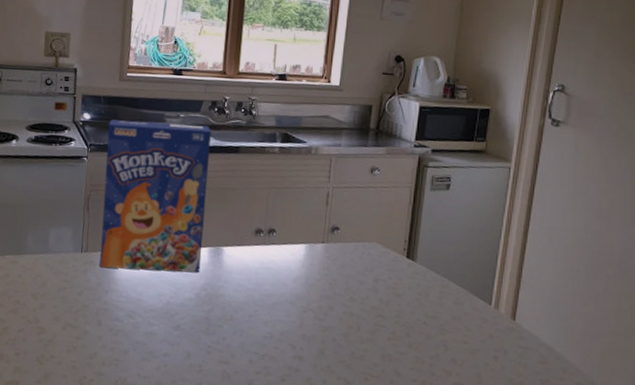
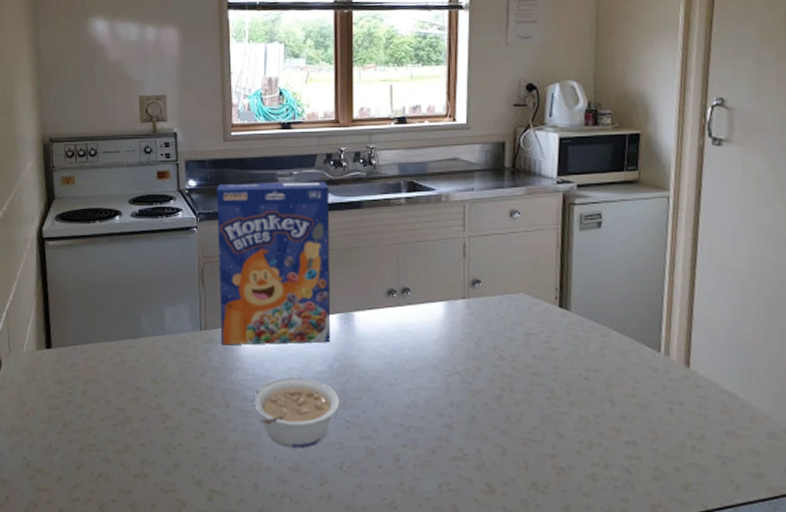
legume: none [122,301,203,369] -> present [252,376,339,449]

